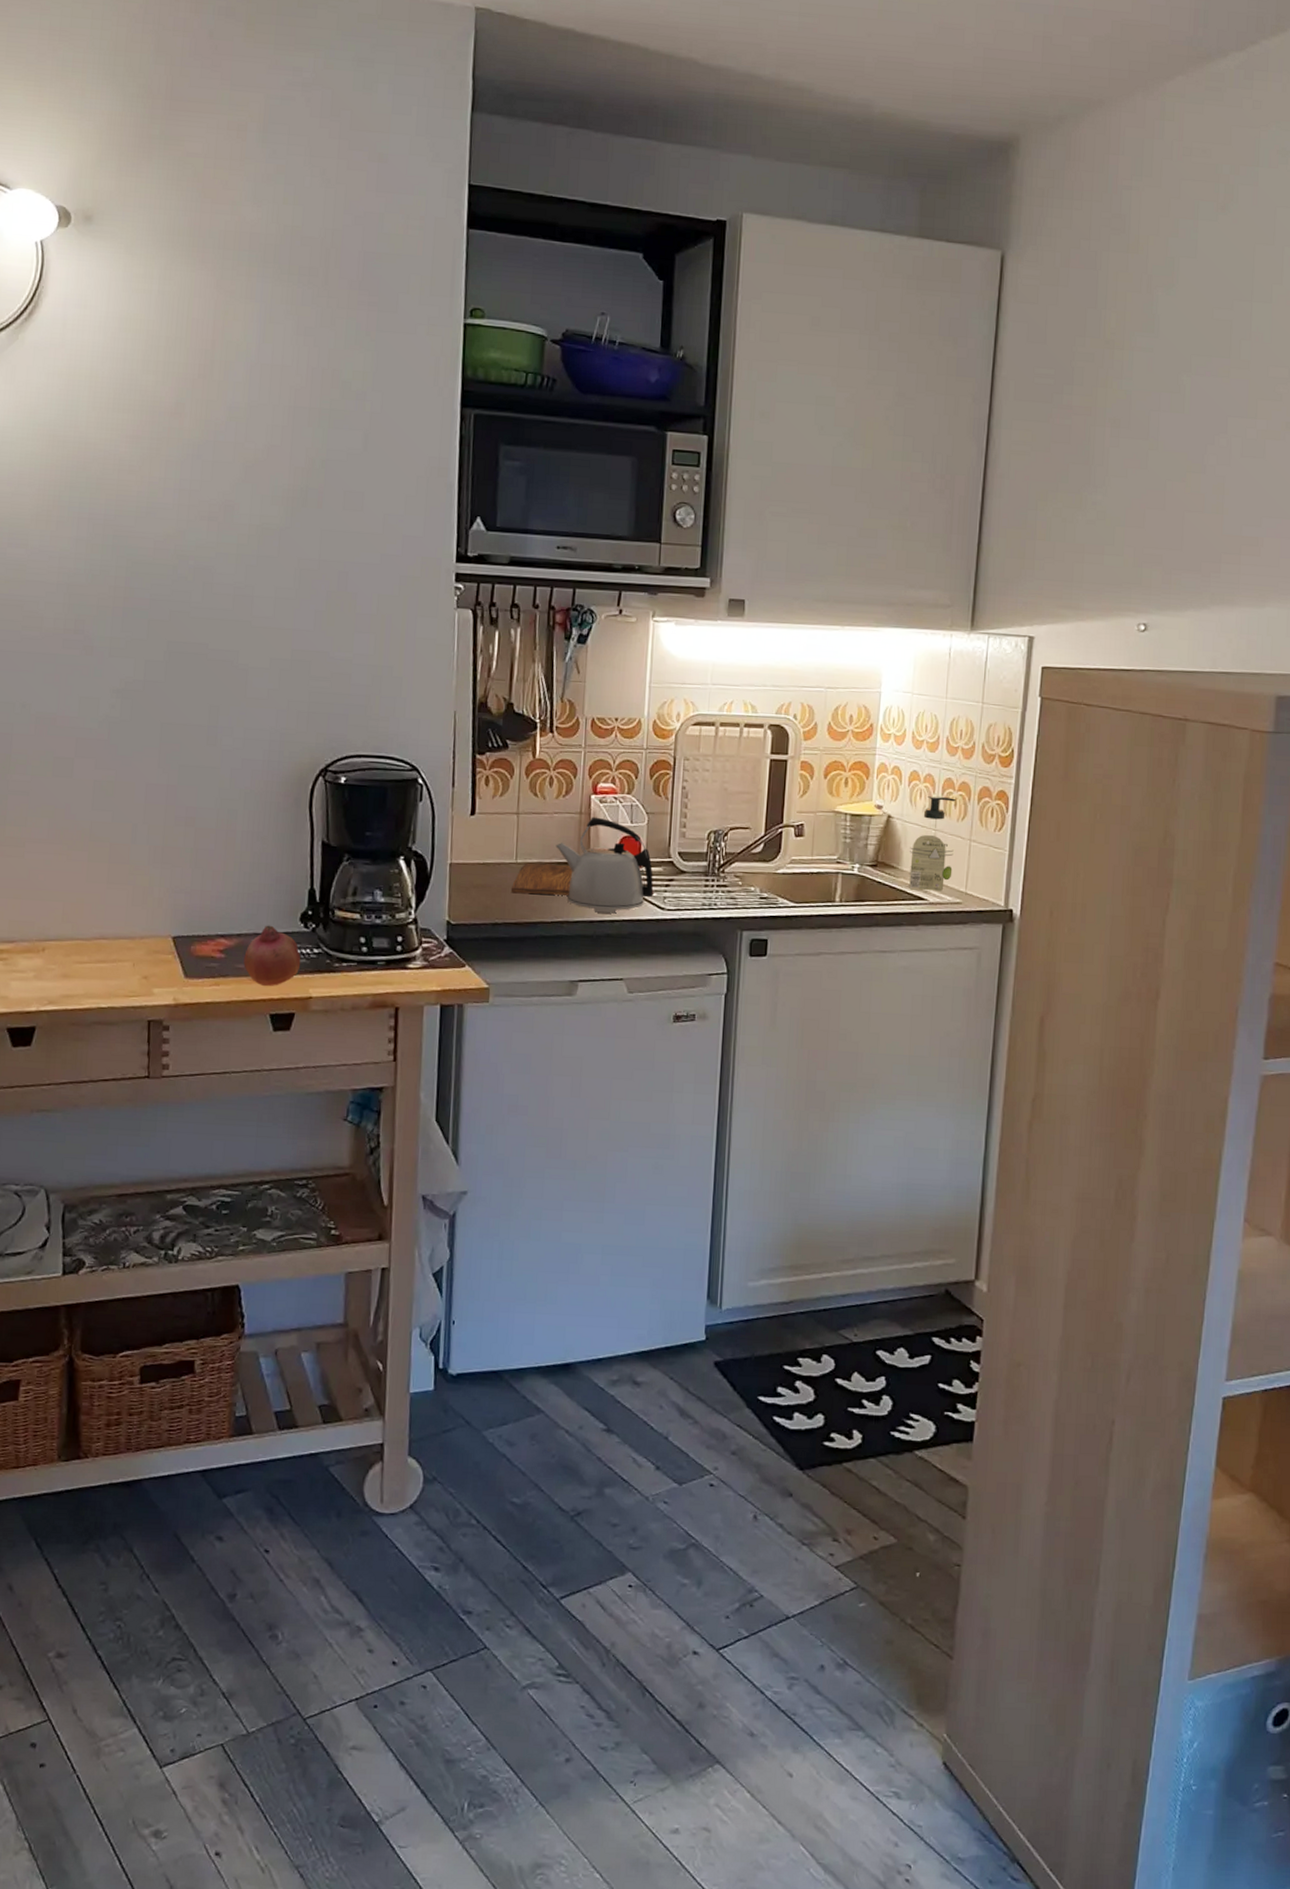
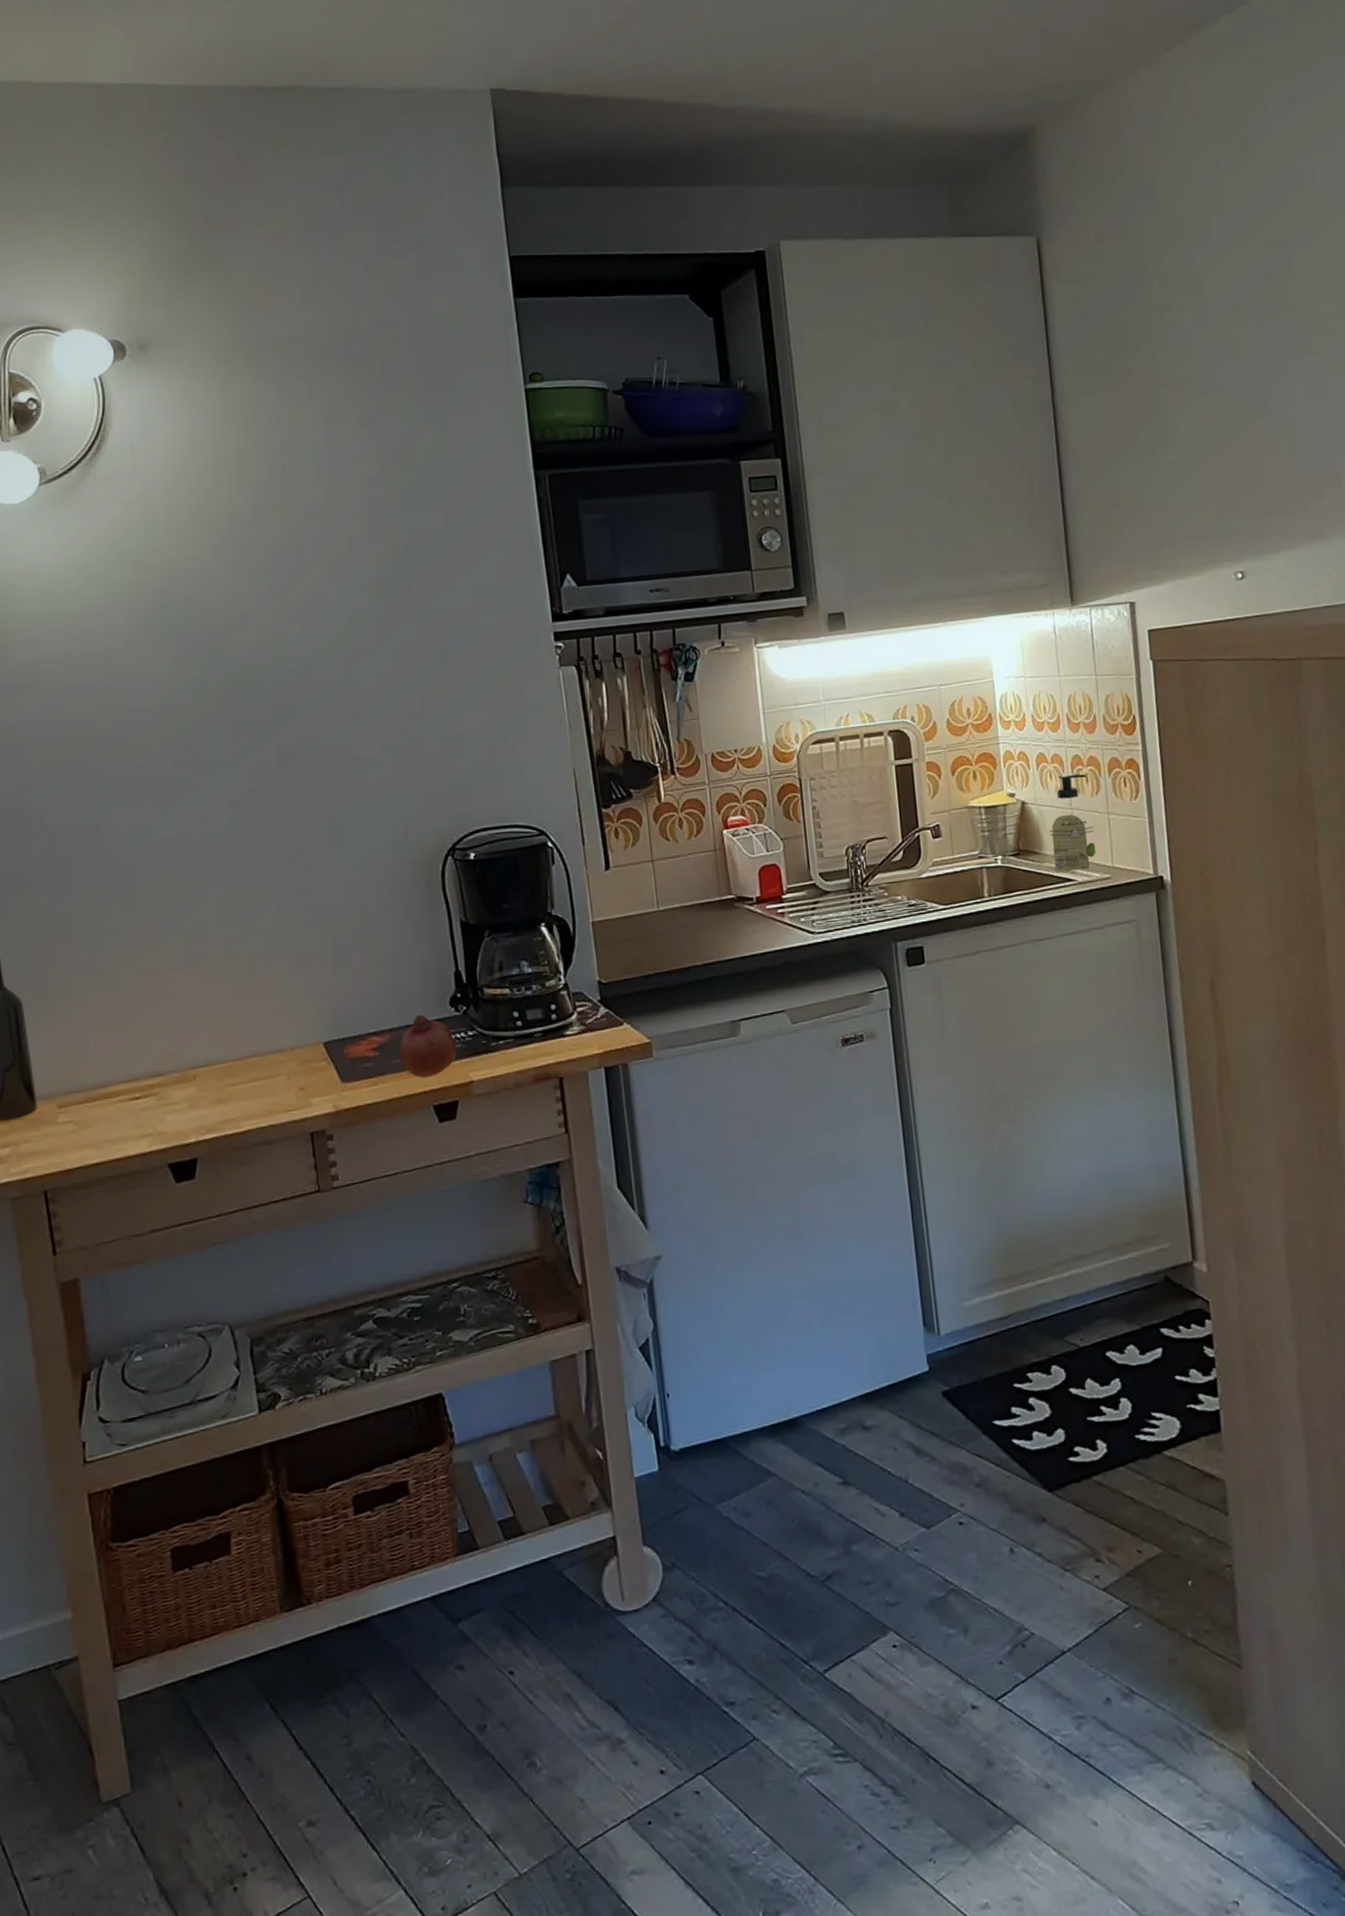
cutting board: present [512,862,573,896] -> none [658,904,717,942]
kettle: present [556,817,655,914] -> none [695,851,802,948]

